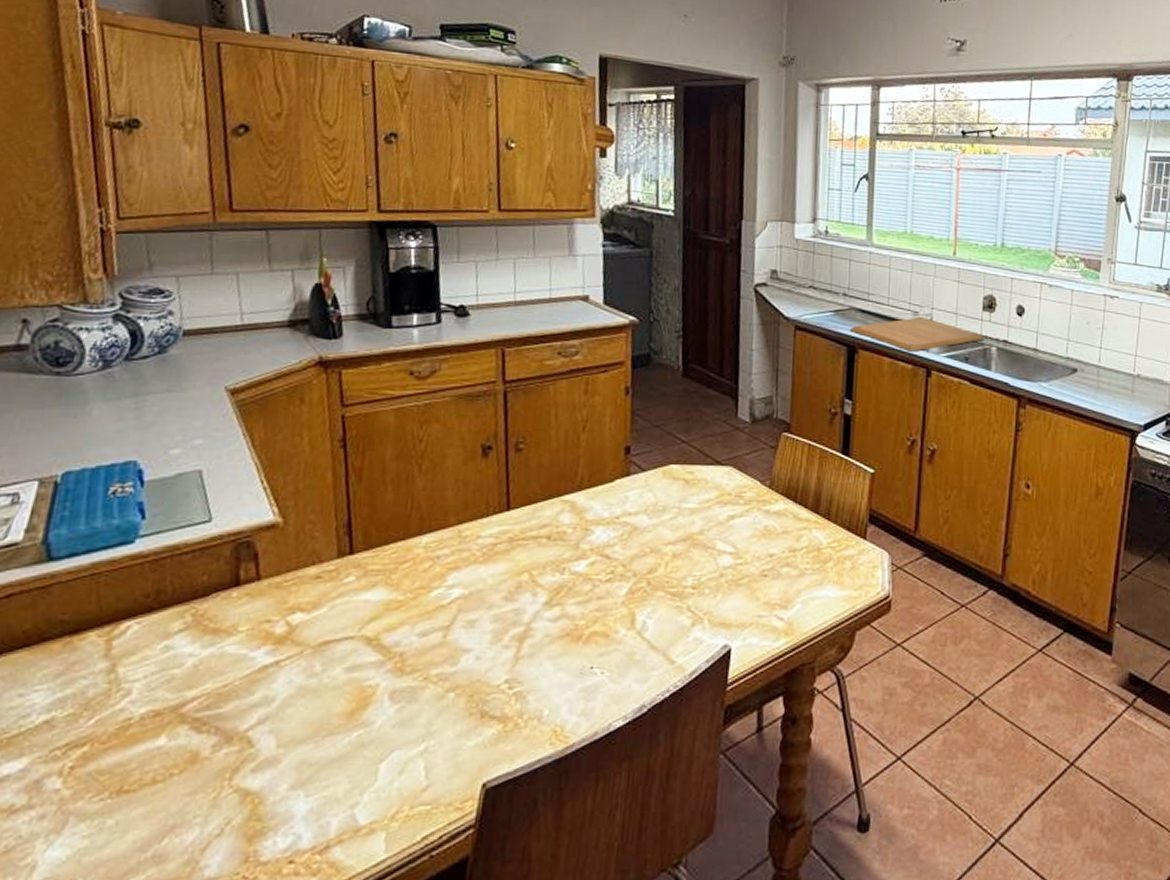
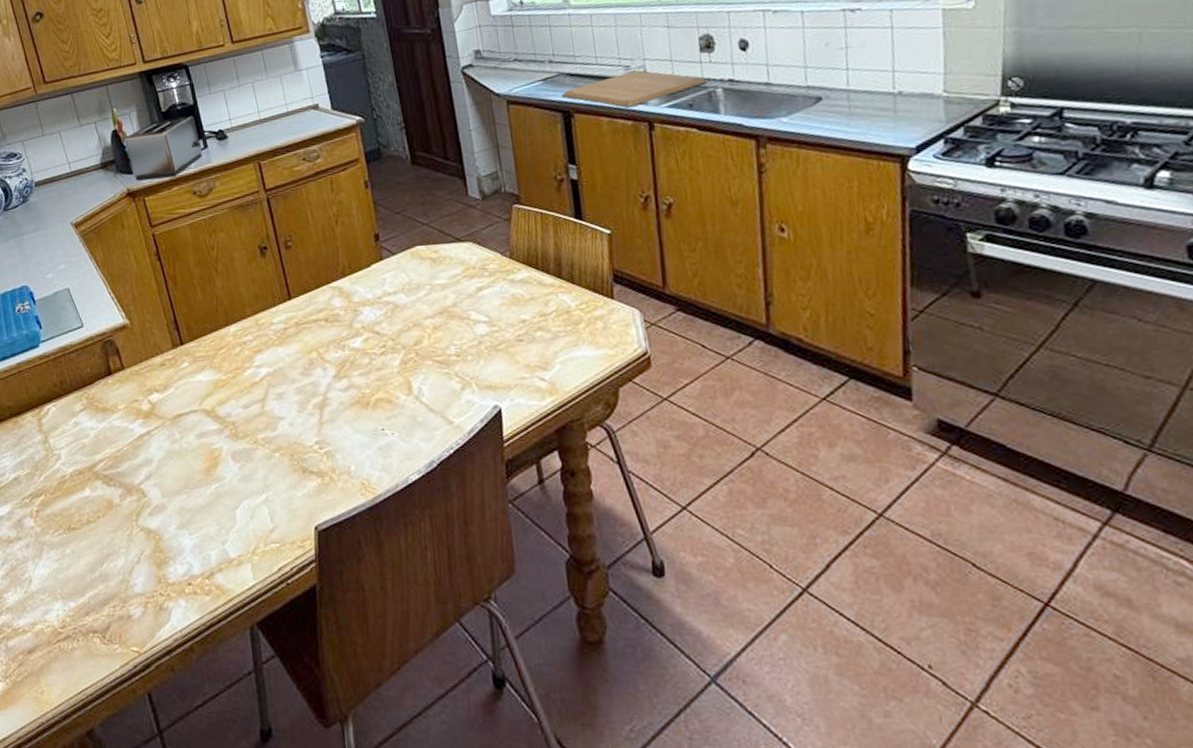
toaster: none [329,281,433,351] -> present [124,116,202,181]

